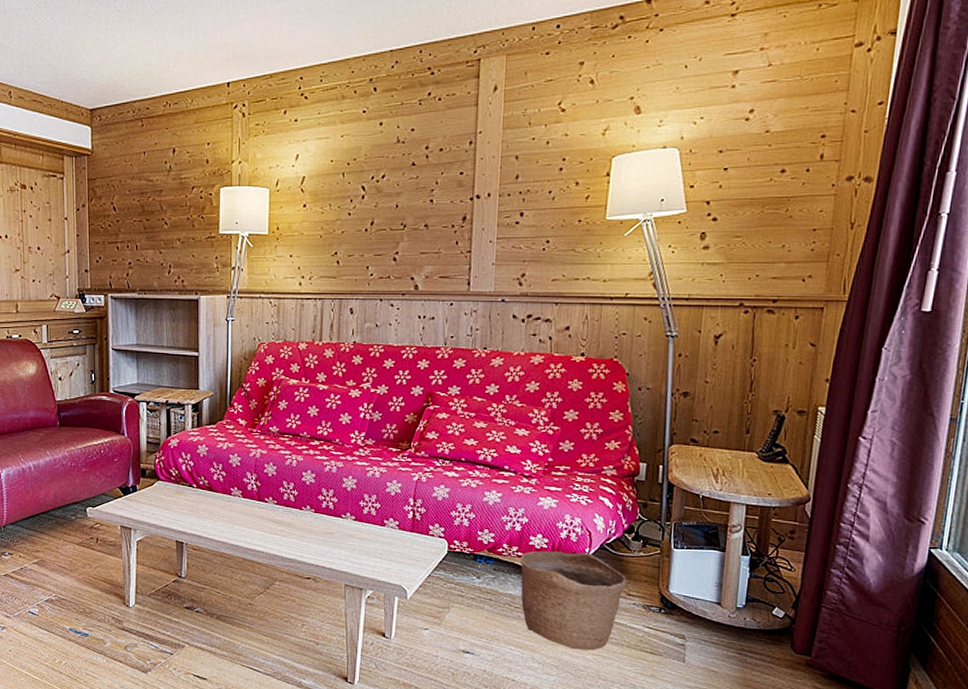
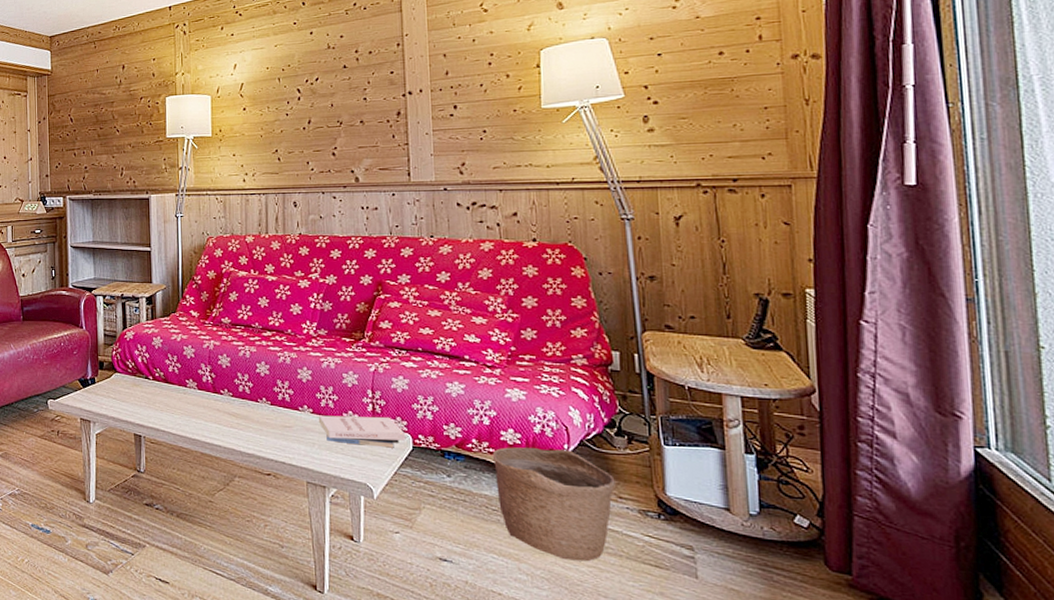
books: none [360,522,442,553] -> present [318,415,406,448]

